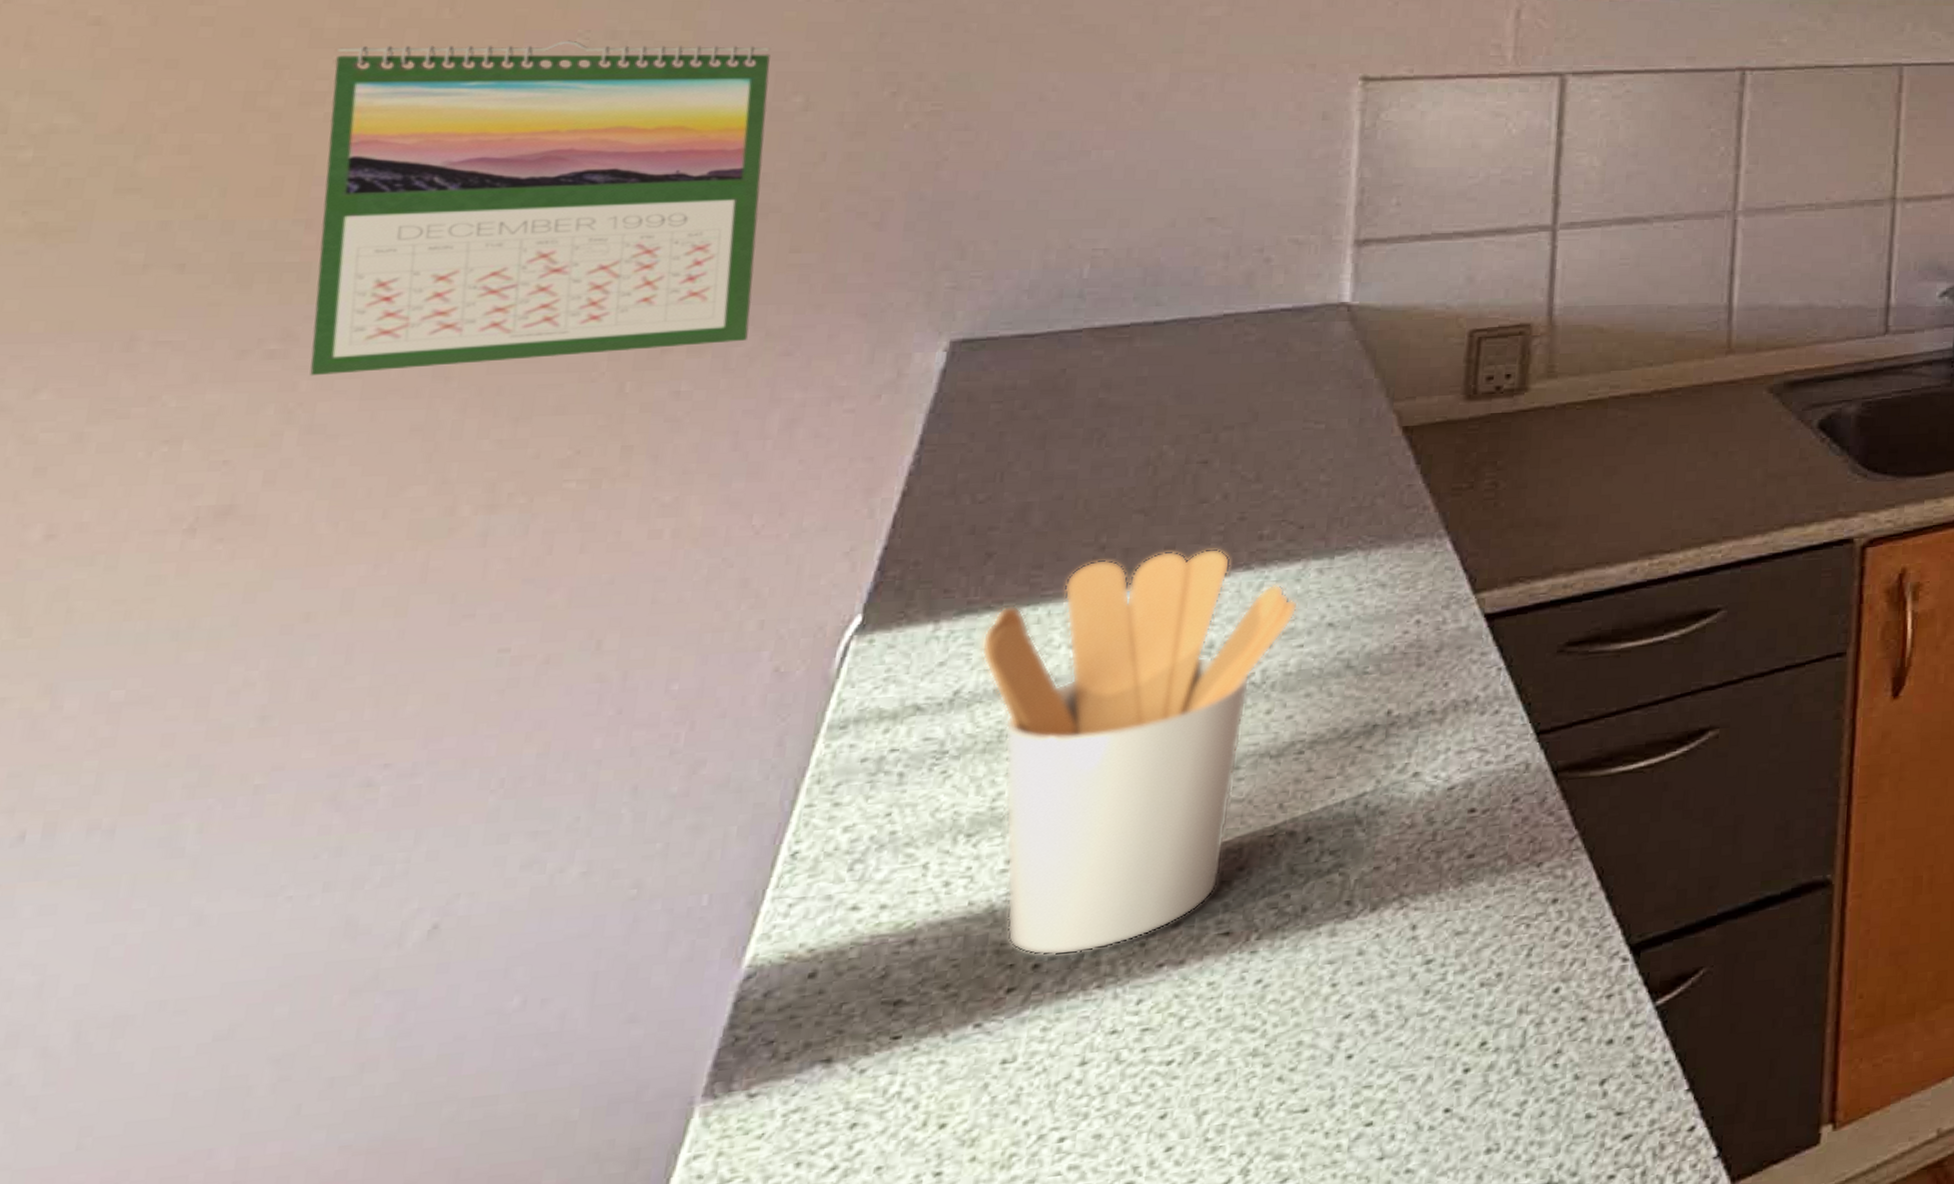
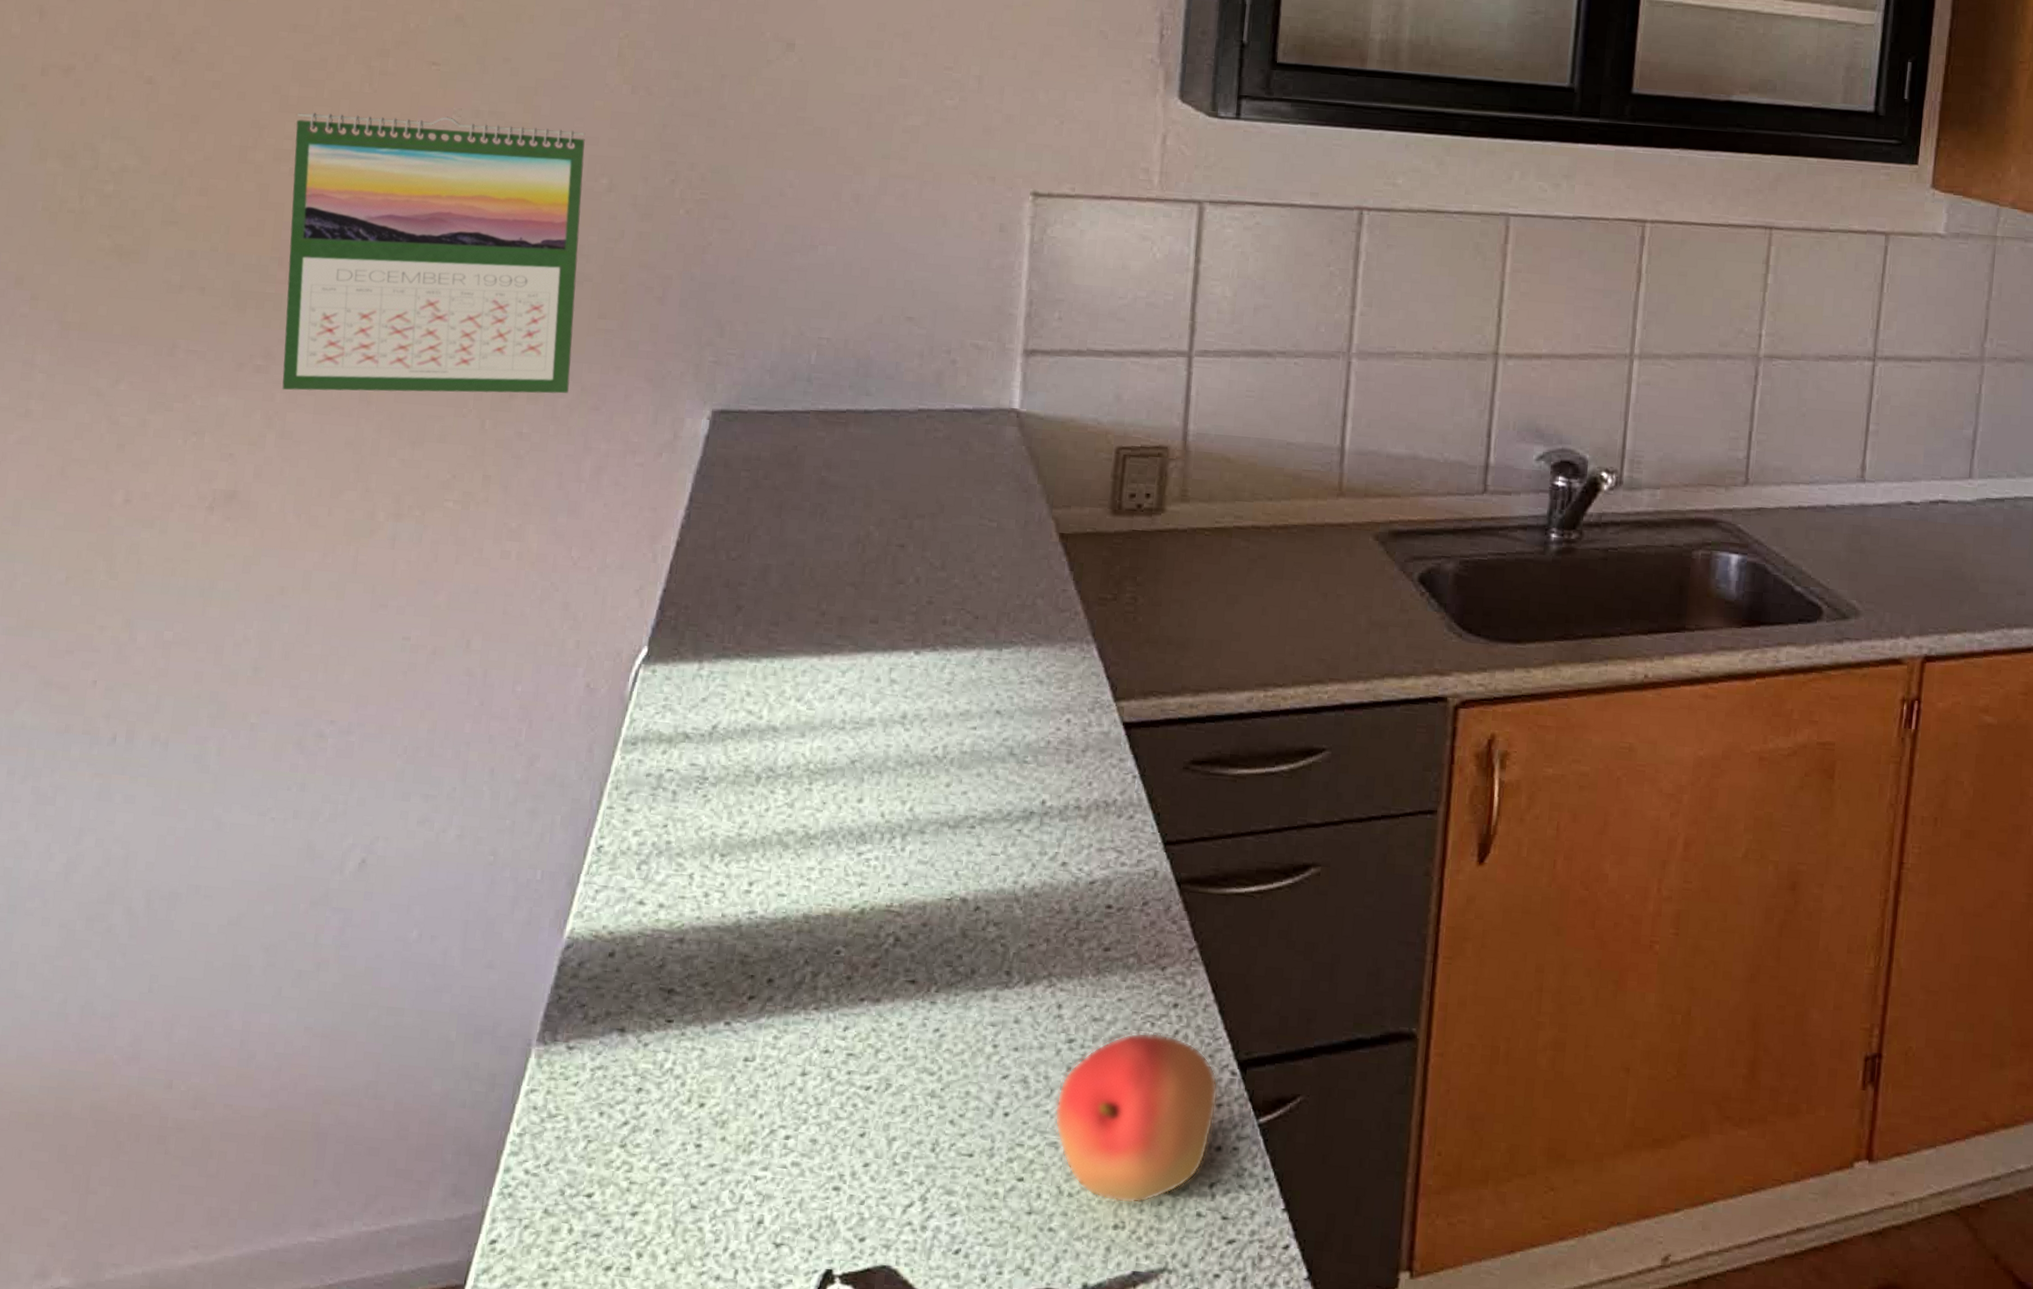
utensil holder: present [981,548,1299,956] -> none [732,624,974,976]
fruit: none [1410,933,1608,1125] -> present [1054,1032,1219,1205]

